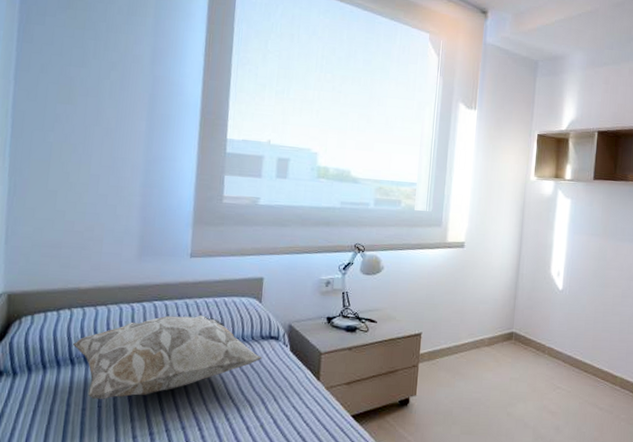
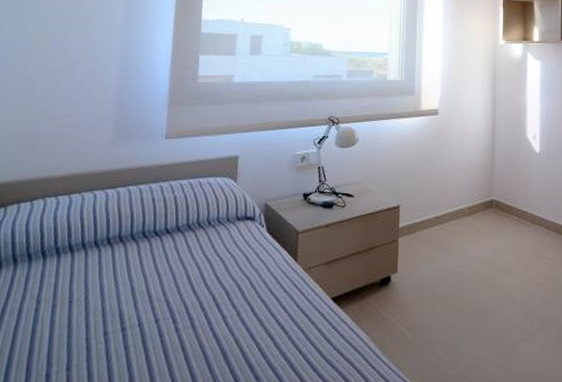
decorative pillow: present [73,315,262,399] -> none [45,198,238,293]

